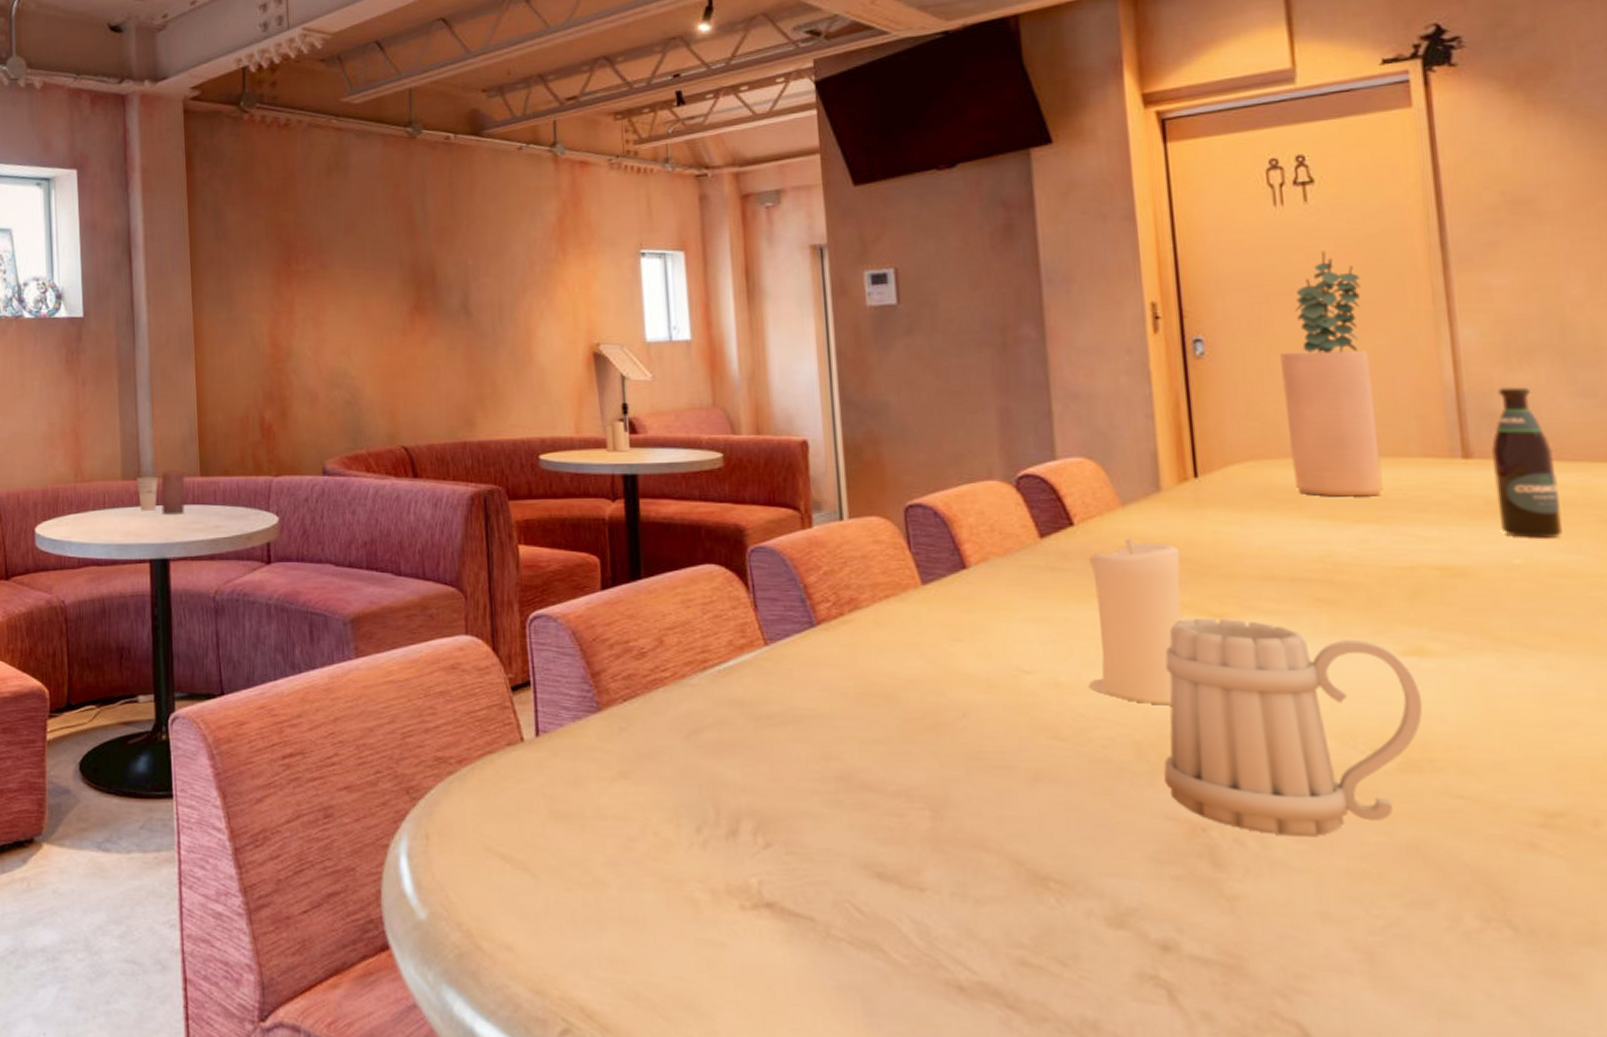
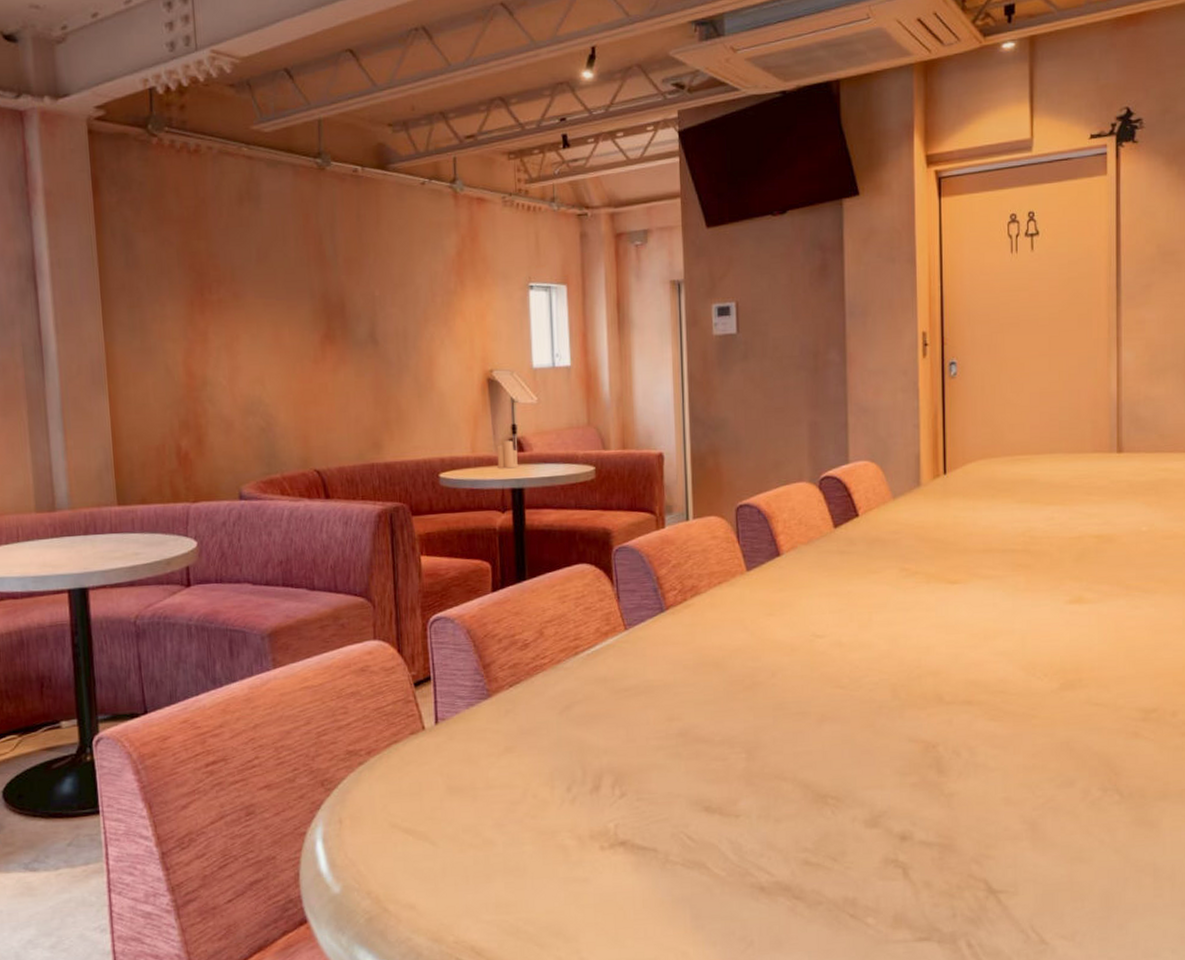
cup: present [136,476,159,511] -> none [51,507,75,542]
candle: present [161,469,186,516] -> none [77,500,103,546]
candle: present [1089,538,1182,706] -> none [863,524,931,655]
beer mug: present [1163,619,1423,837] -> none [910,584,1079,745]
vase: present [1281,251,1383,497] -> none [1008,290,1066,486]
bottle: present [1491,387,1562,538] -> none [1136,397,1174,511]

